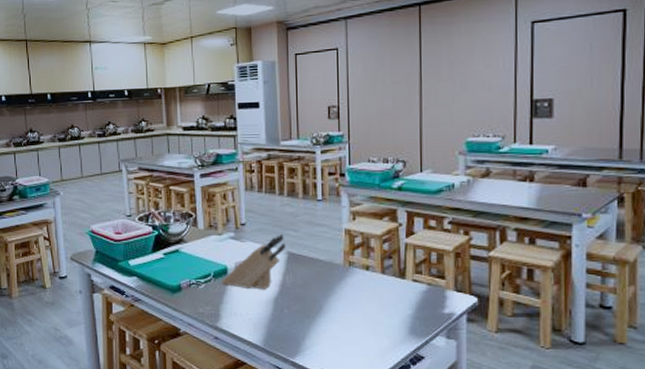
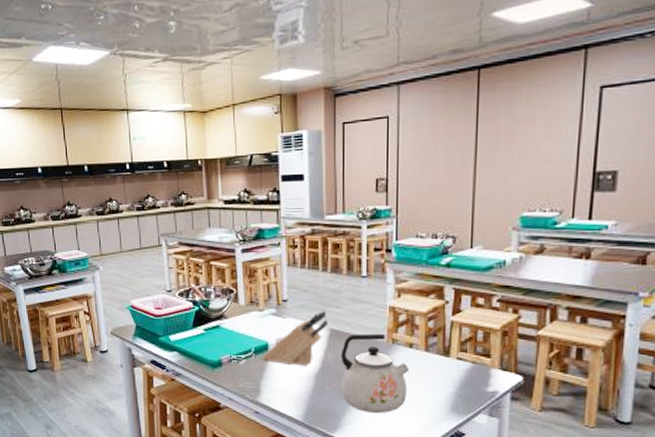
kettle: none [299,256,367,338] -> present [340,333,409,414]

